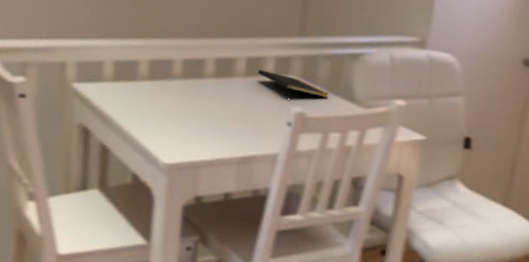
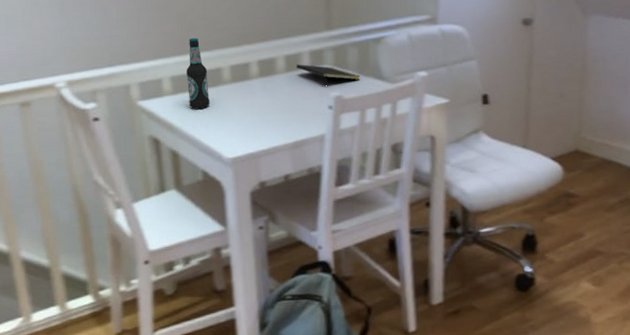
bottle: none [130,20,156,103] -> present [186,37,210,109]

